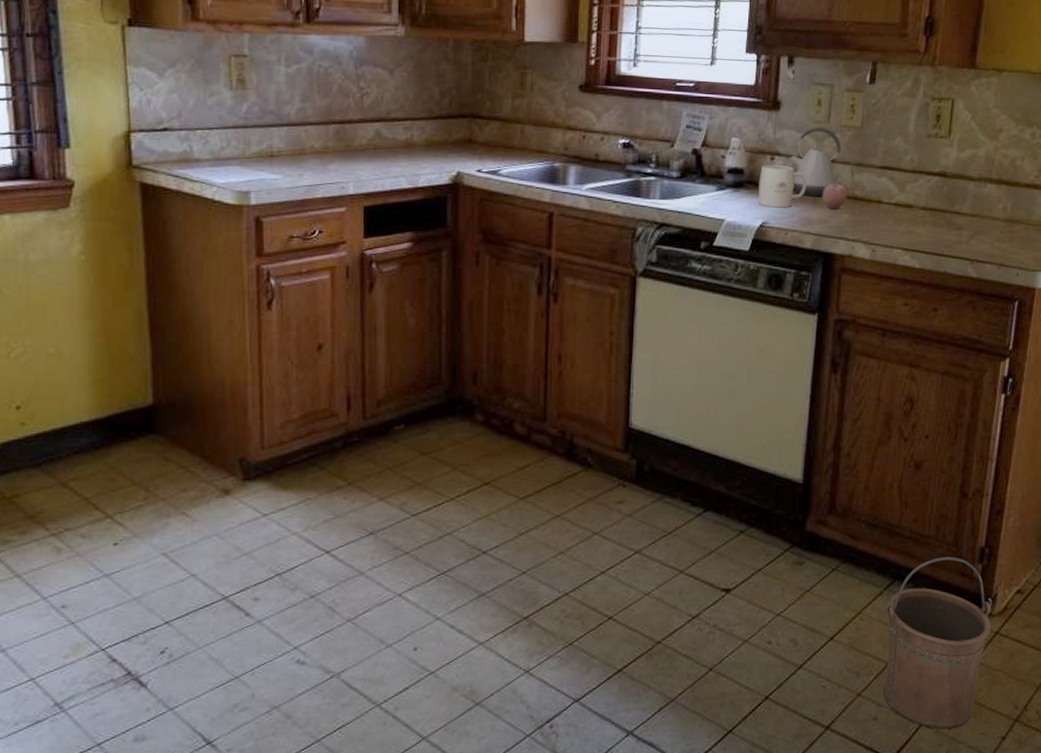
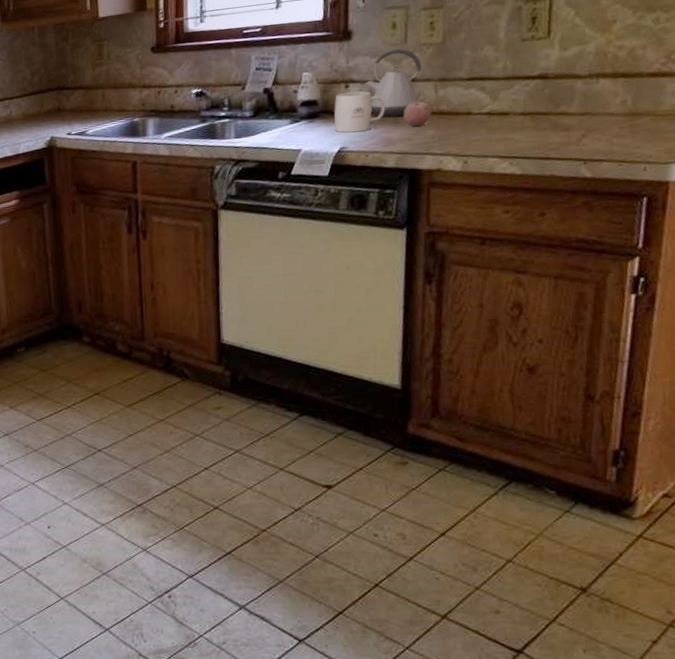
bucket: present [883,557,993,729] -> none [501,459,633,628]

